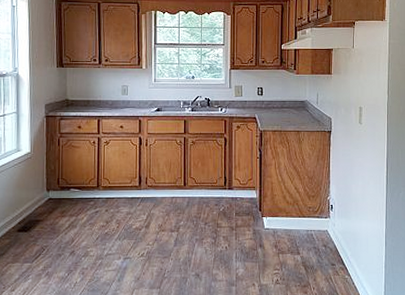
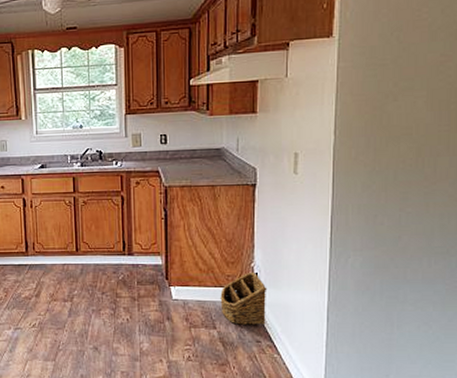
basket: none [303,204,340,250] -> present [220,272,267,325]

